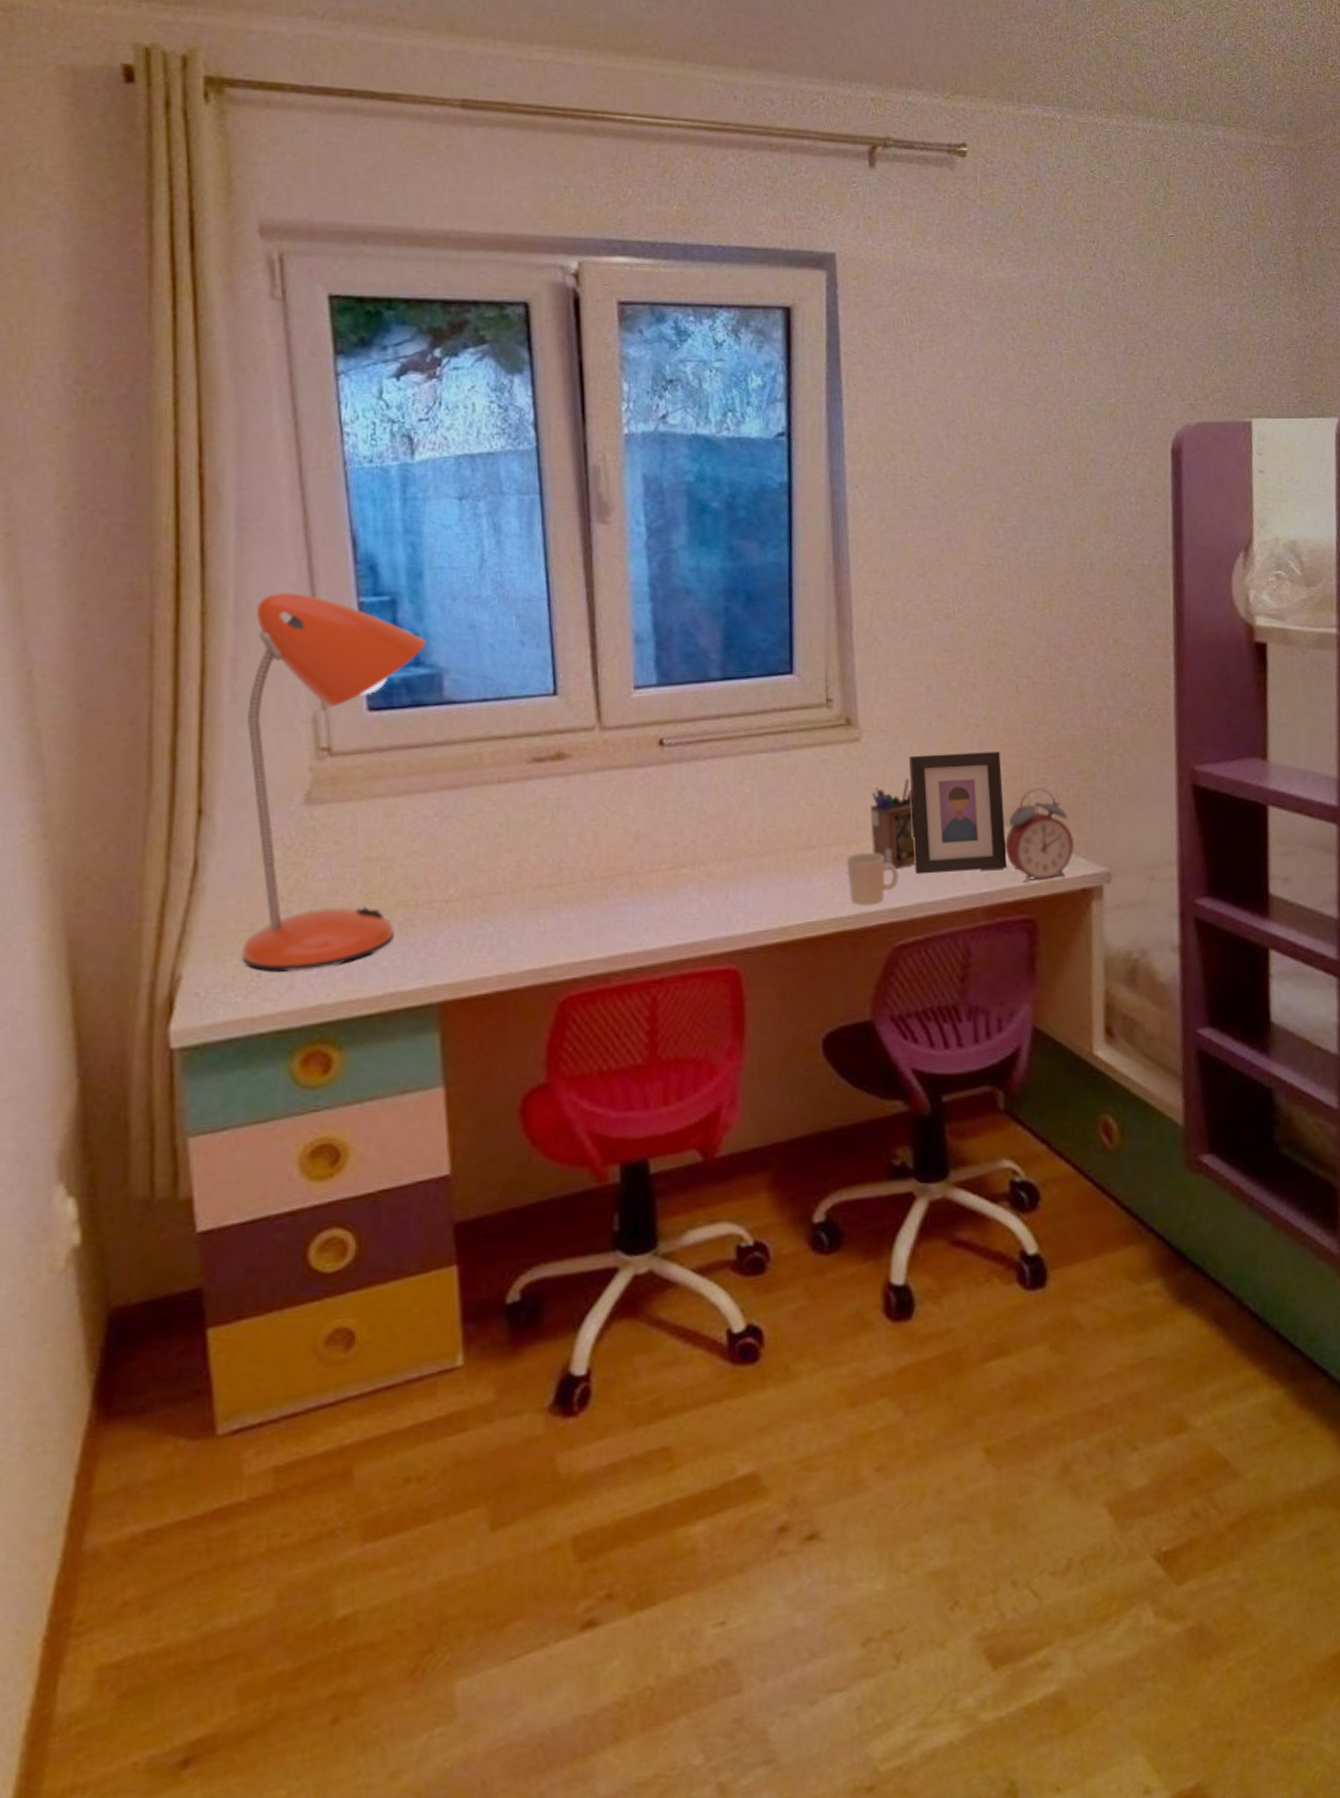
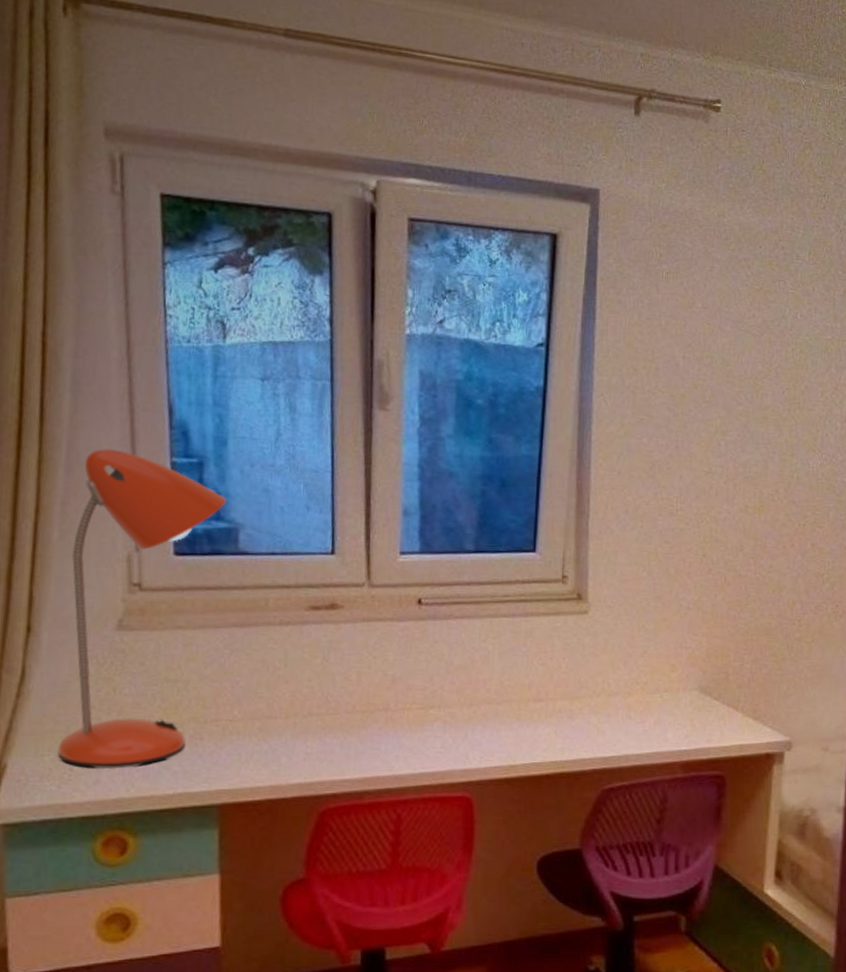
mug: present [846,852,899,908] -> none [569,708,612,755]
desk organizer: present [870,779,916,868] -> none [591,649,629,724]
picture frame: present [909,752,1008,875] -> none [626,629,706,731]
alarm clock: present [1005,787,1074,882] -> none [704,665,762,745]

